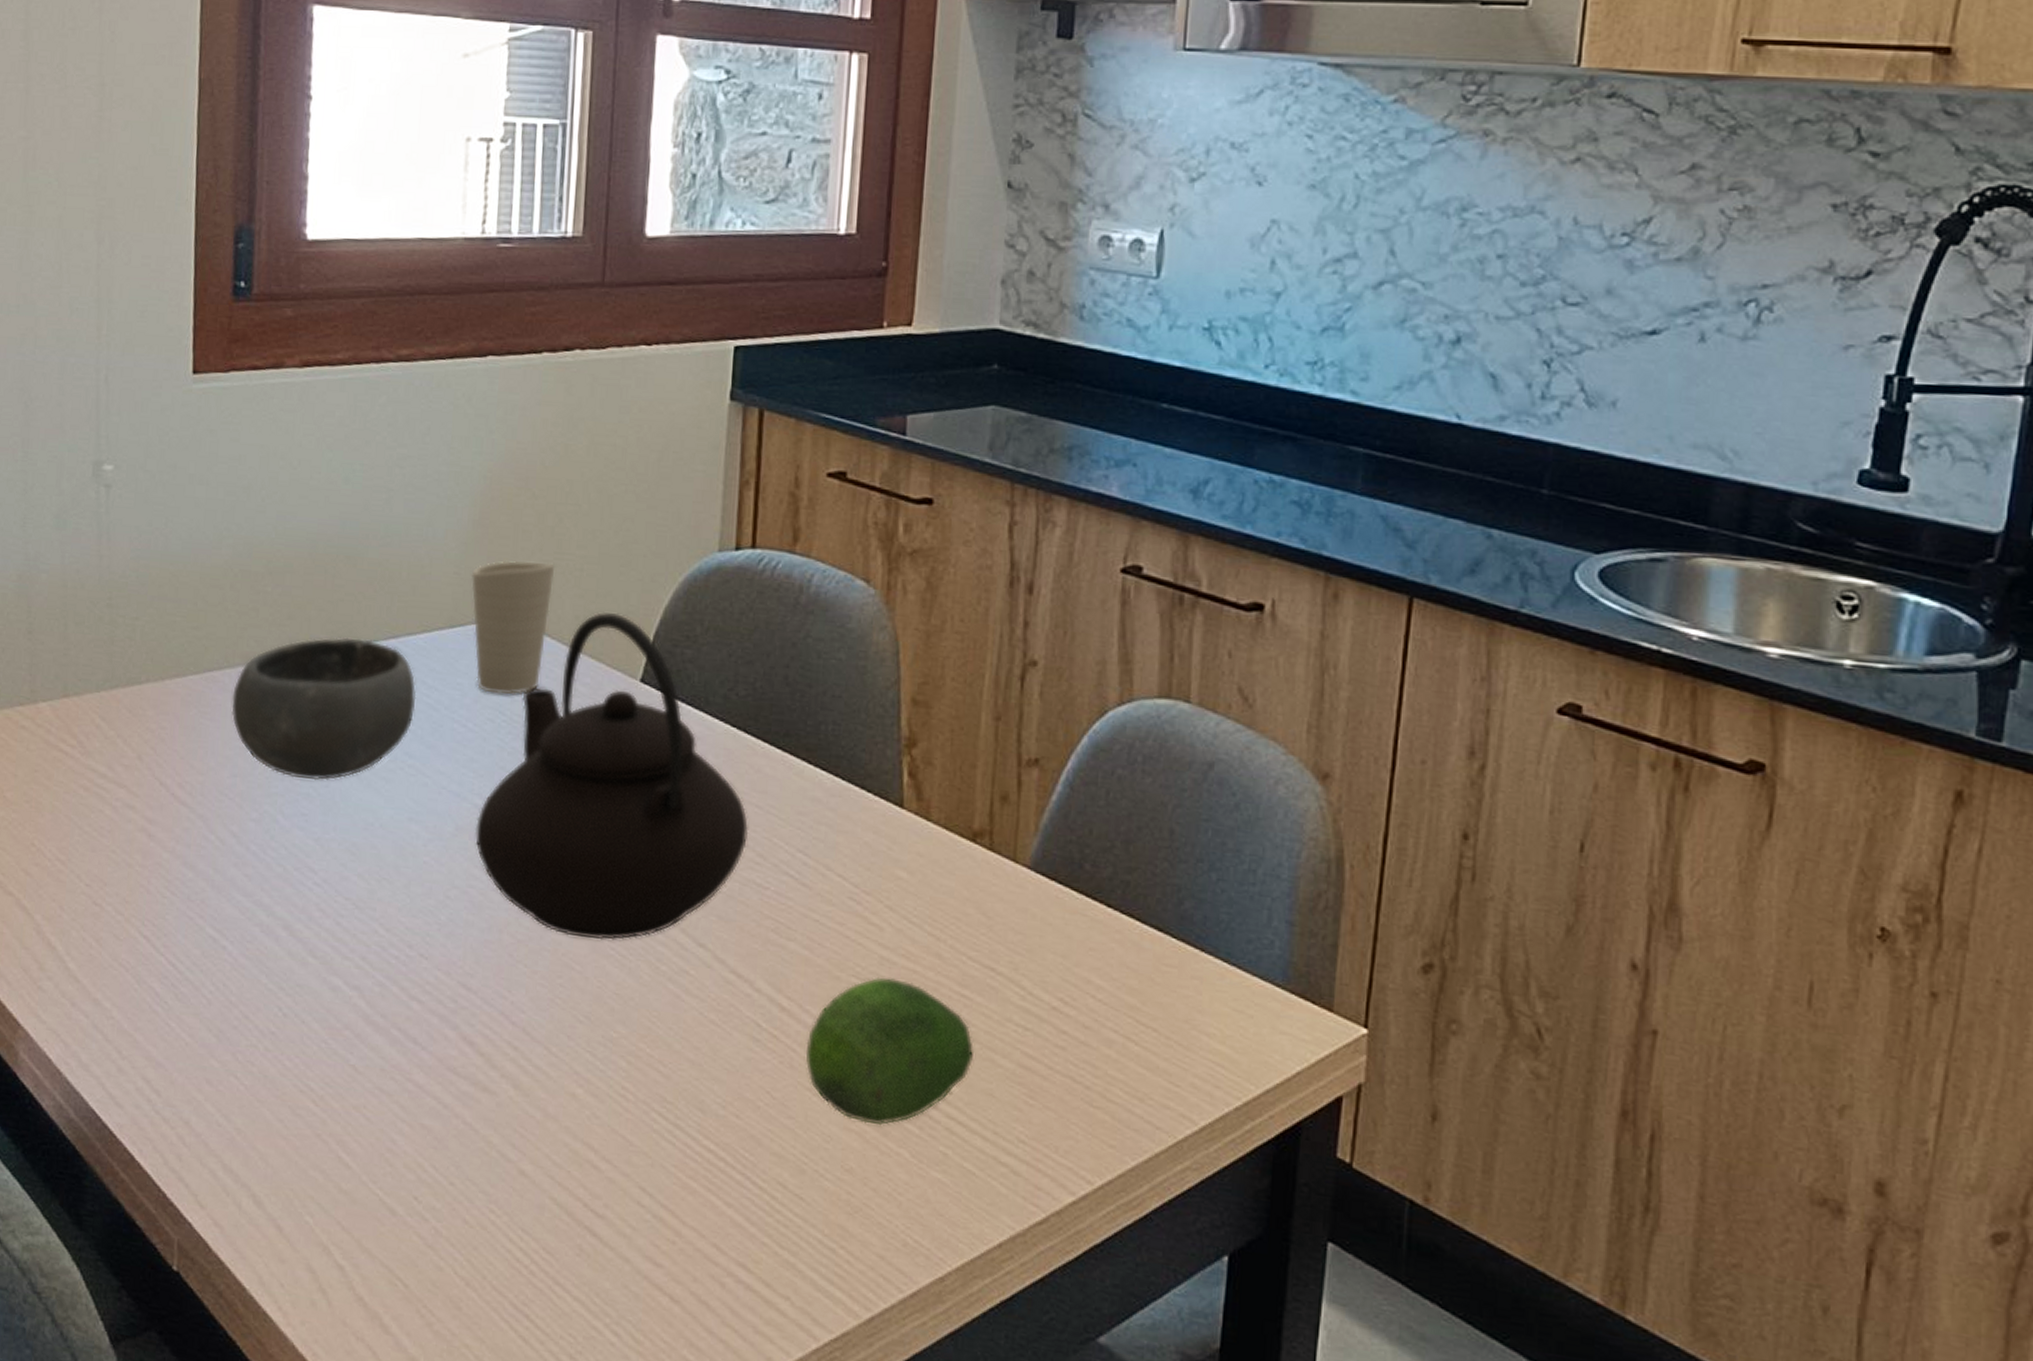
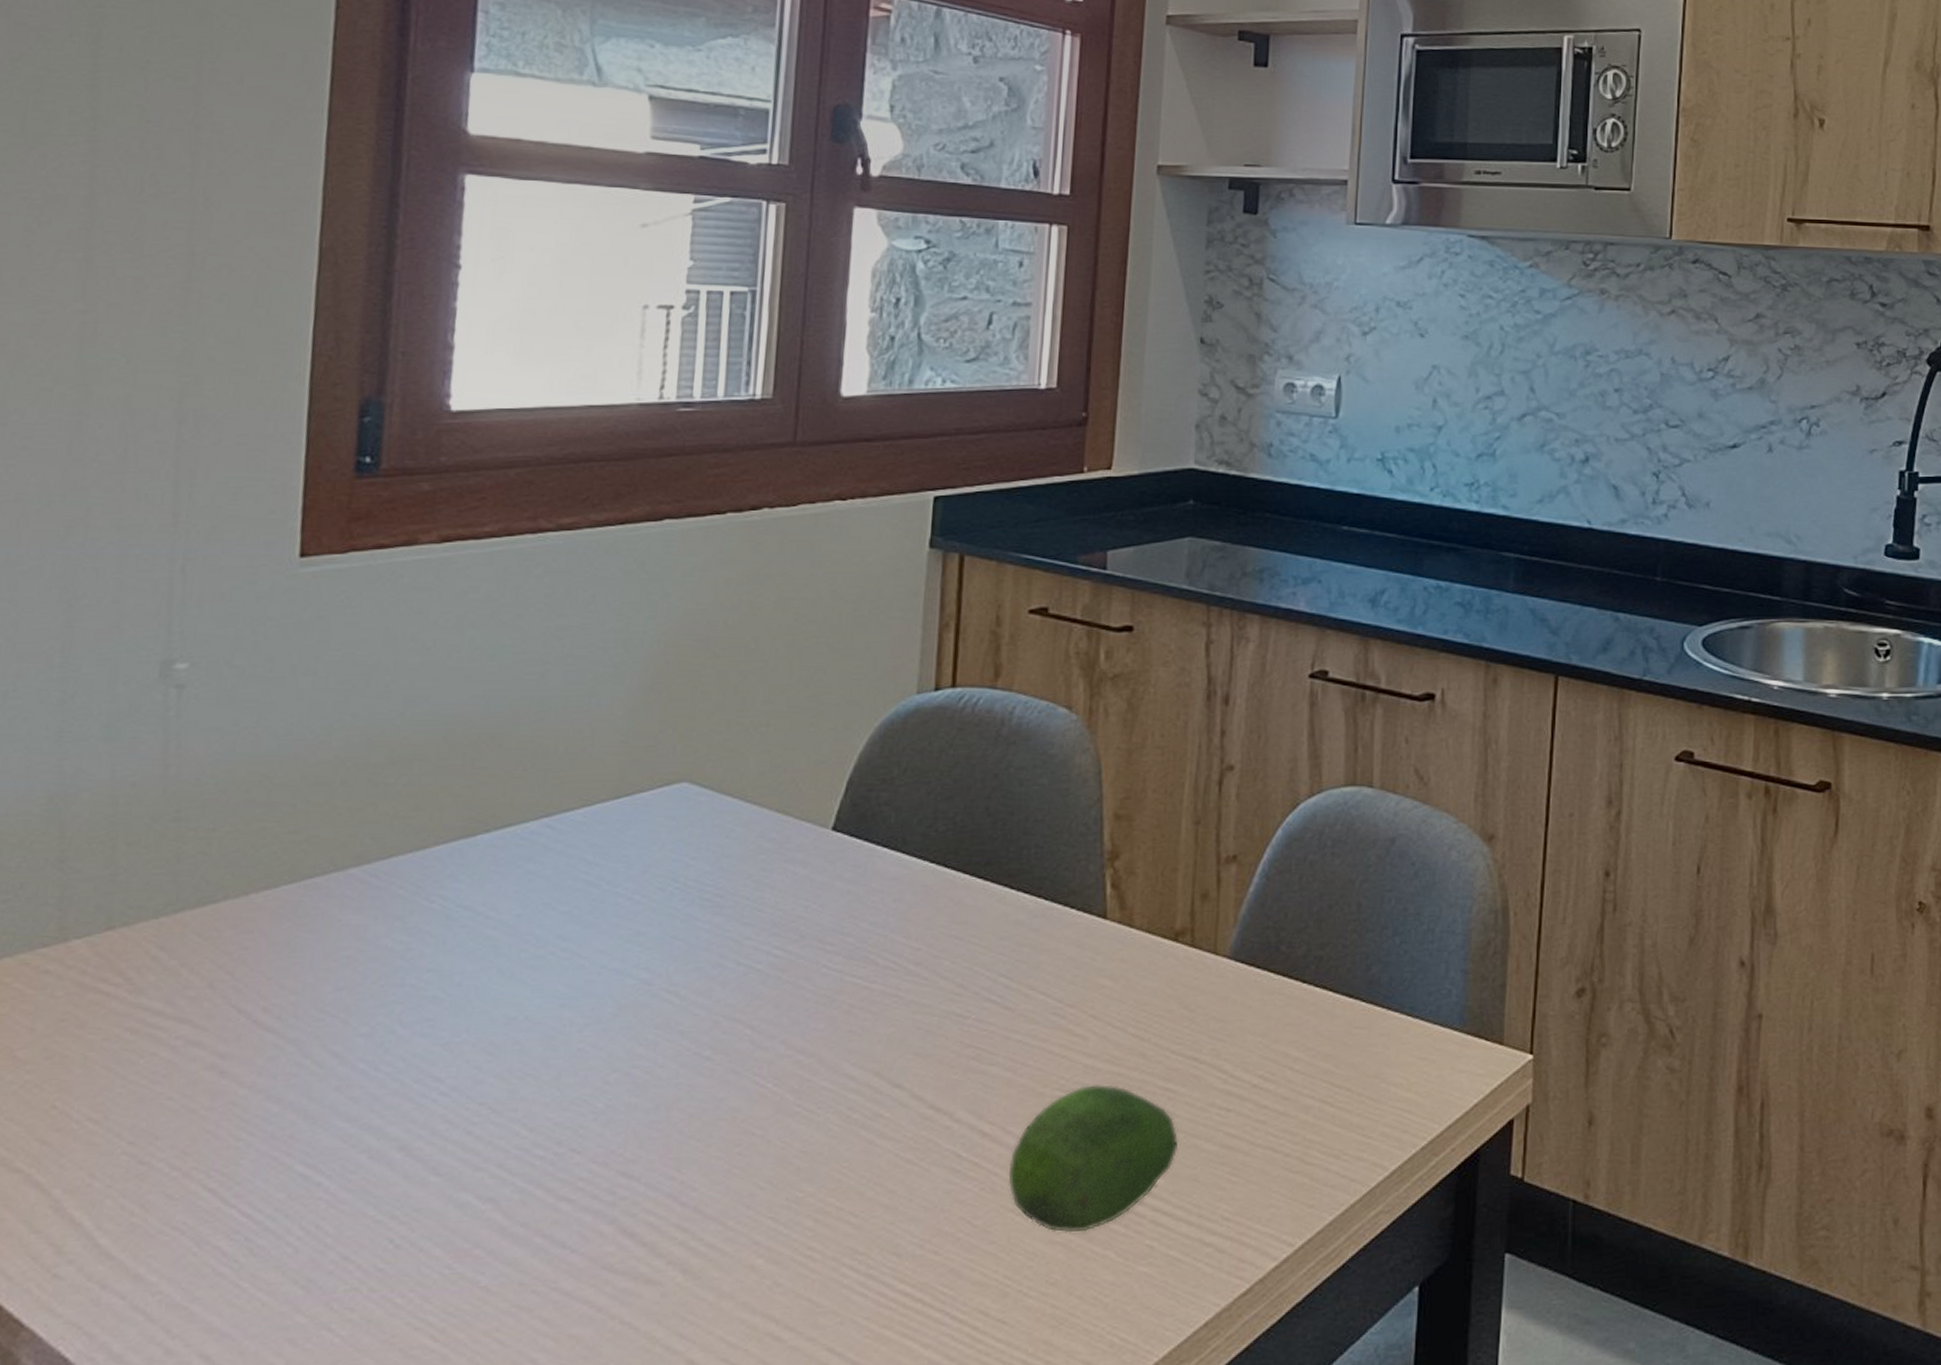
bowl: present [231,637,416,781] -> none [337,821,573,982]
cup: present [471,560,555,696] -> none [640,721,738,861]
teapot: present [475,612,749,941] -> none [640,764,949,1101]

